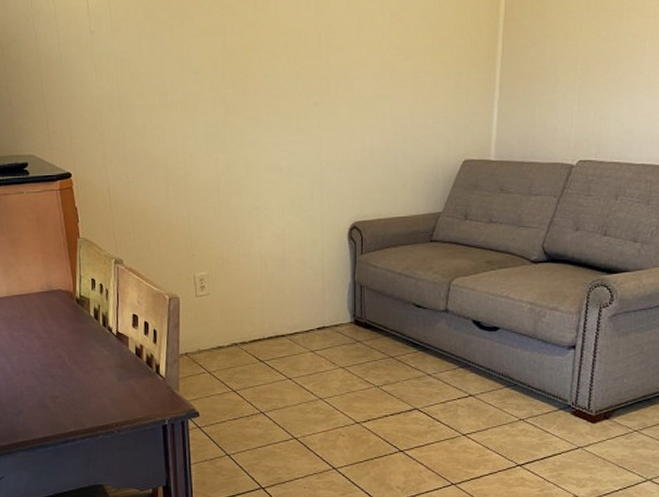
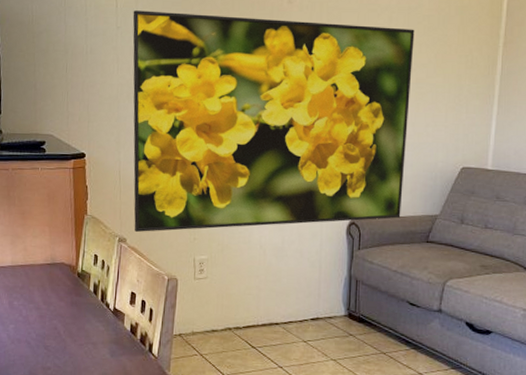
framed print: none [106,10,409,253] -> present [132,10,415,233]

